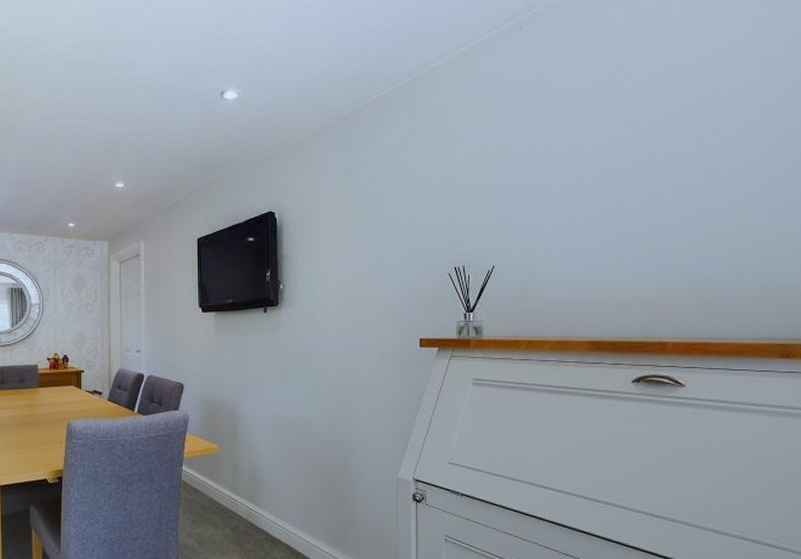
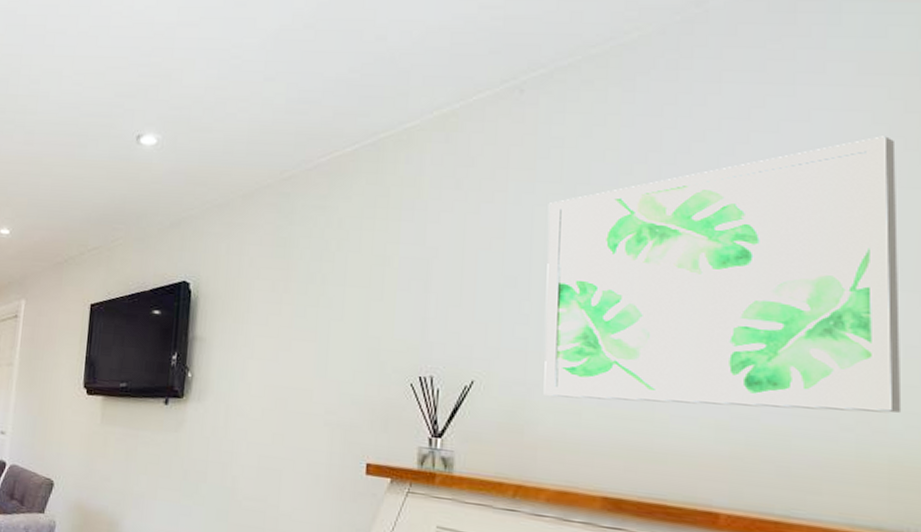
wall art: none [543,43,788,270] -> present [543,136,902,413]

